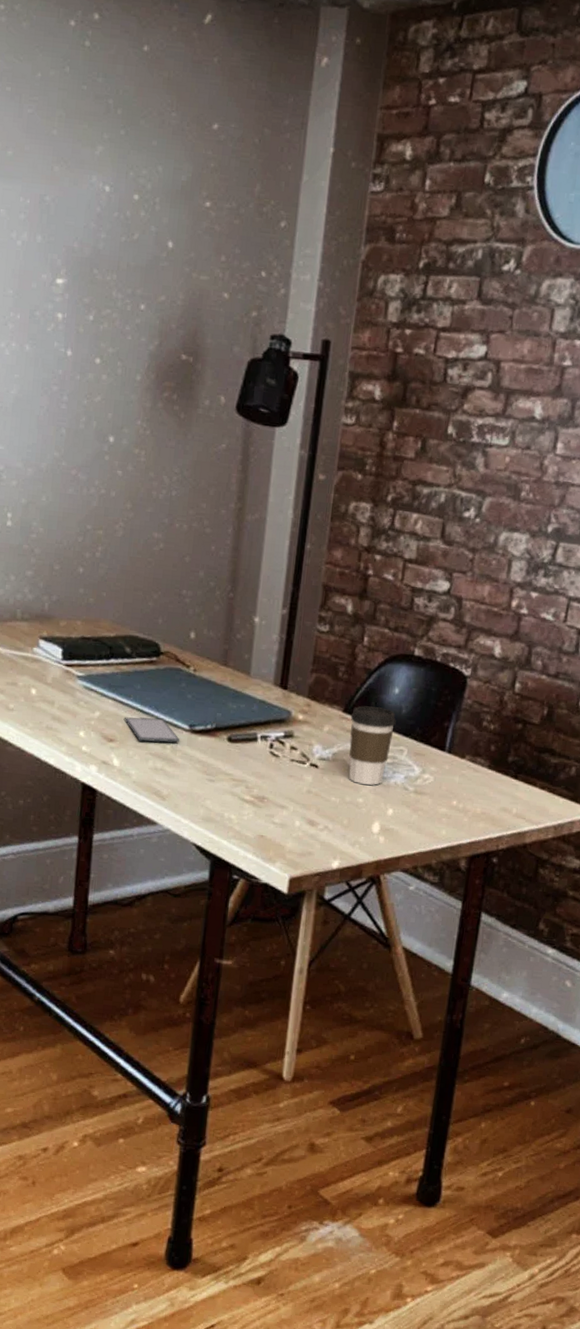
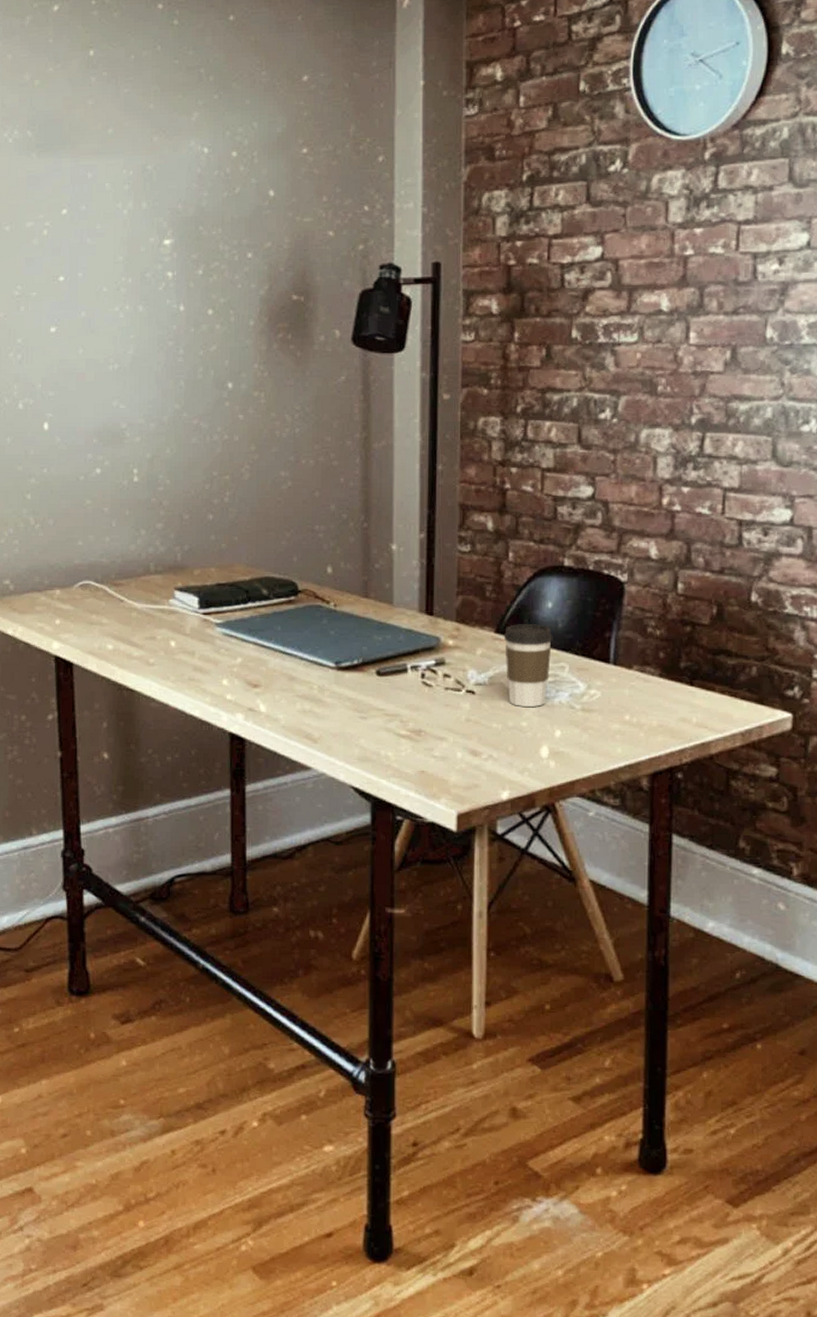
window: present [123,717,180,743] -> none [266,658,327,684]

